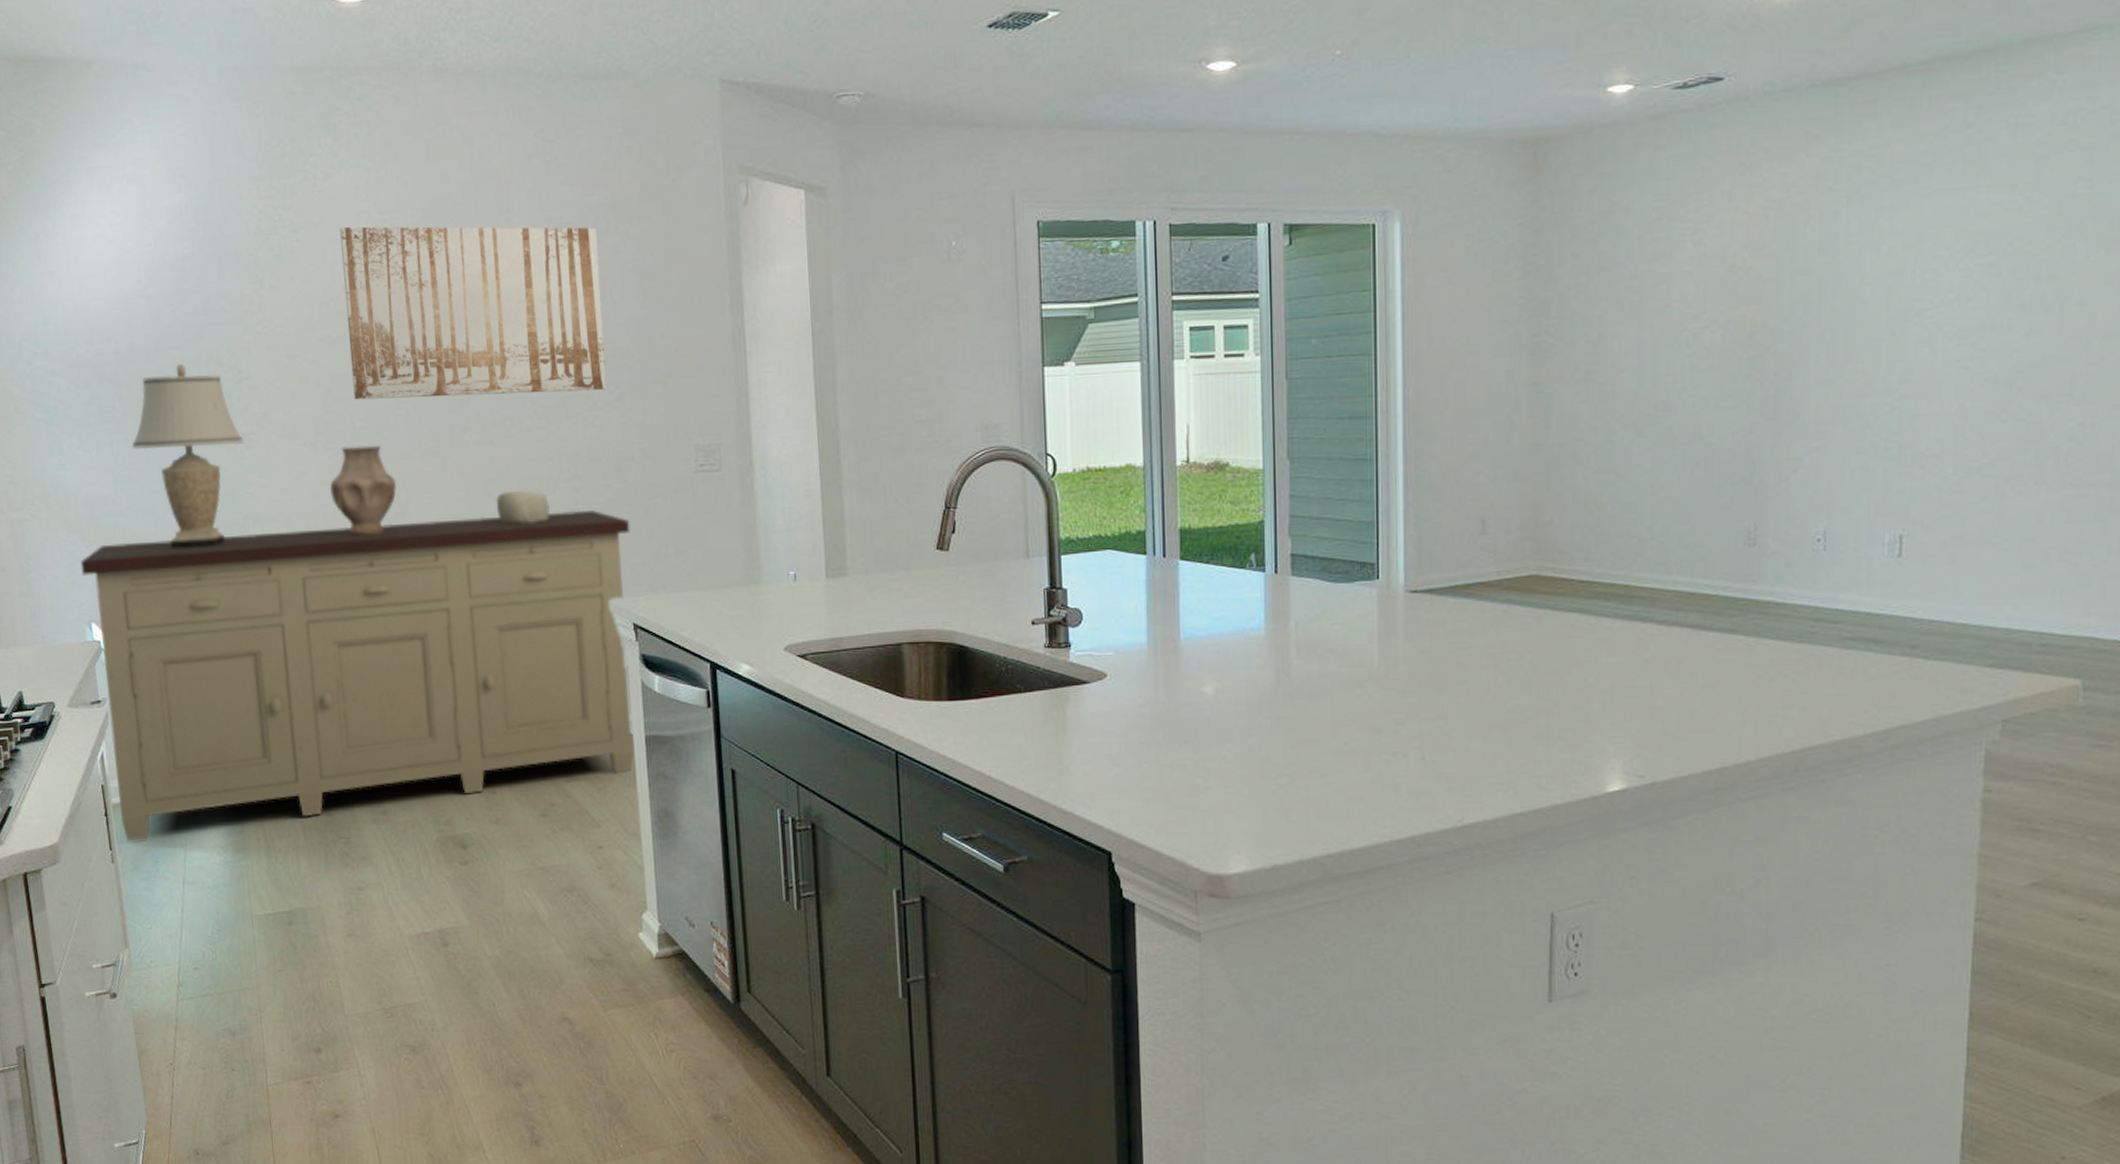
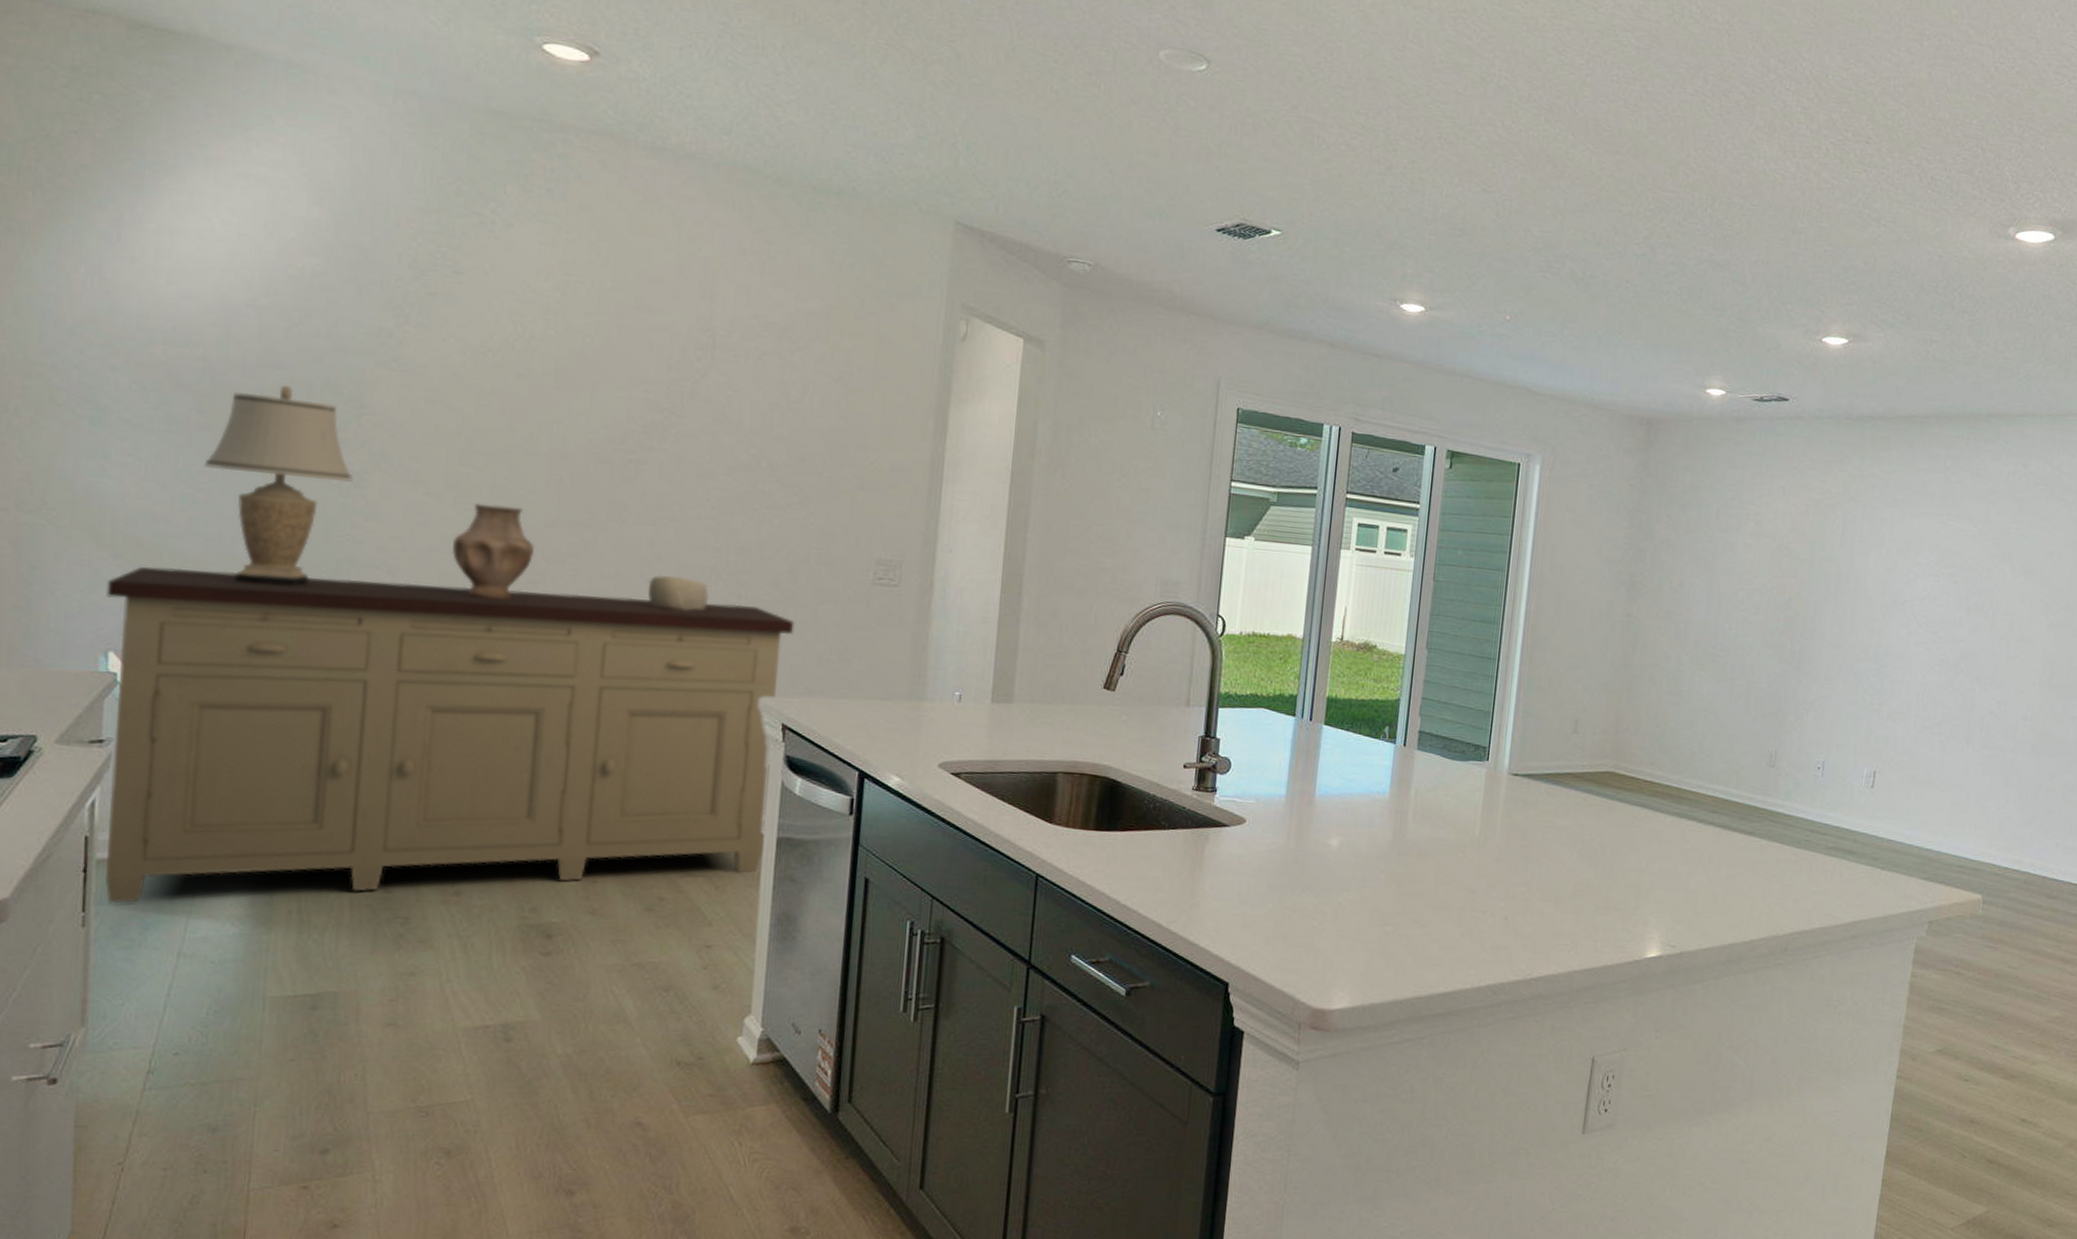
wall art: present [340,226,606,400] -> none [499,279,805,491]

